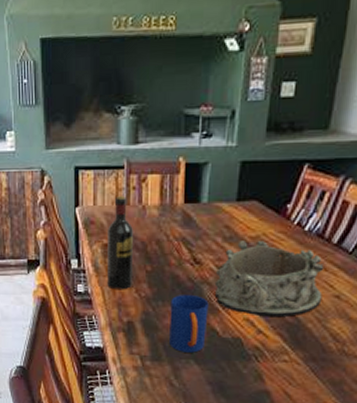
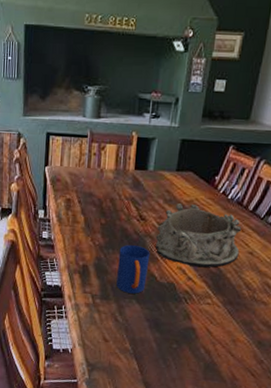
wine bottle: present [107,195,133,290] -> none [68,159,92,239]

